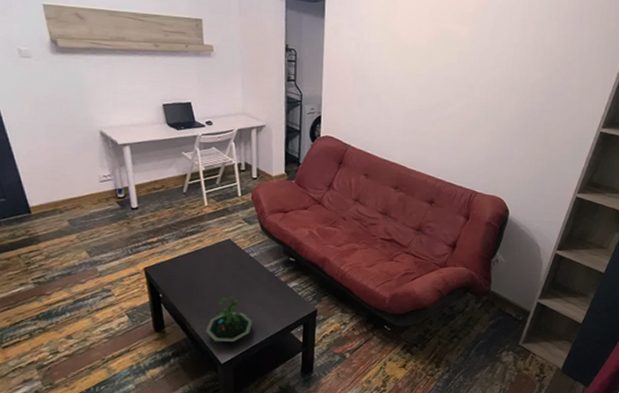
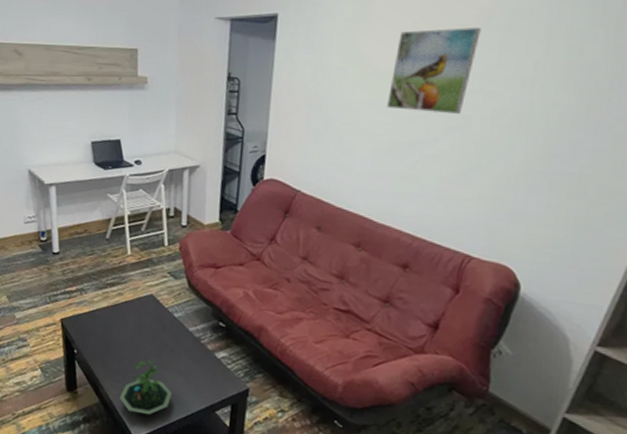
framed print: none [414,16,479,83] -> present [387,27,481,114]

